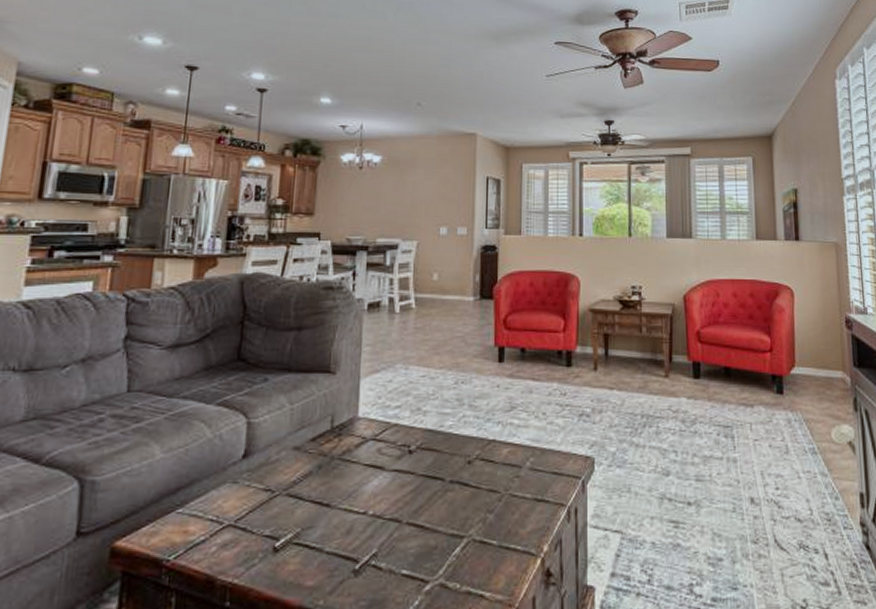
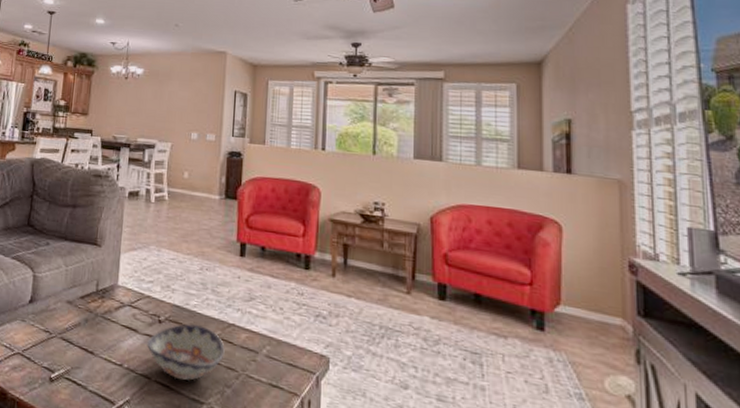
decorative bowl: none [394,448,485,516] -> present [146,324,225,381]

